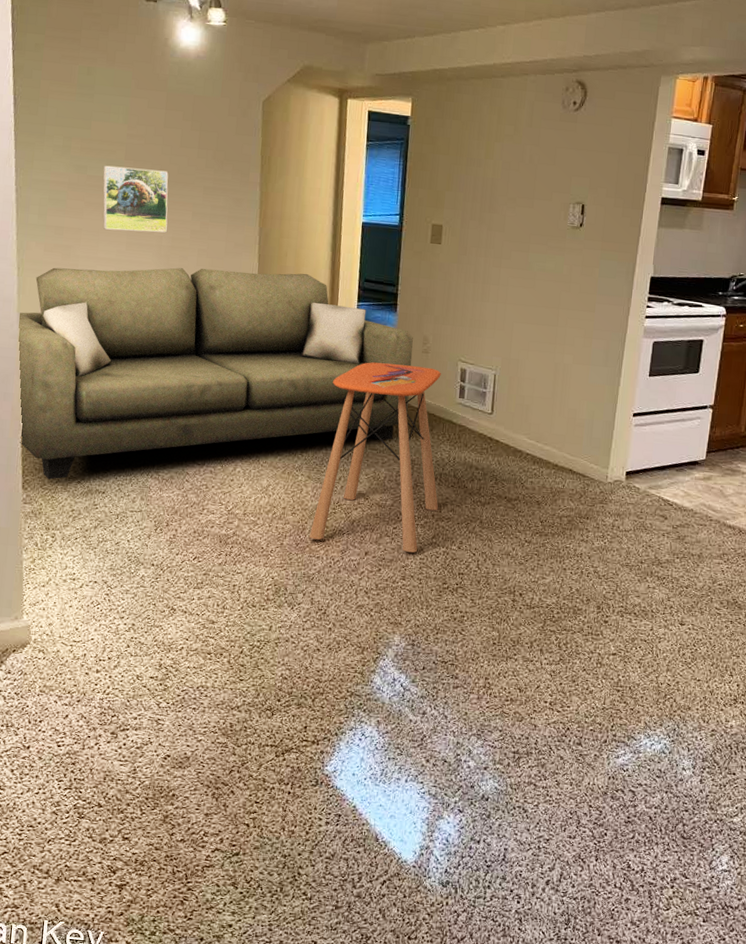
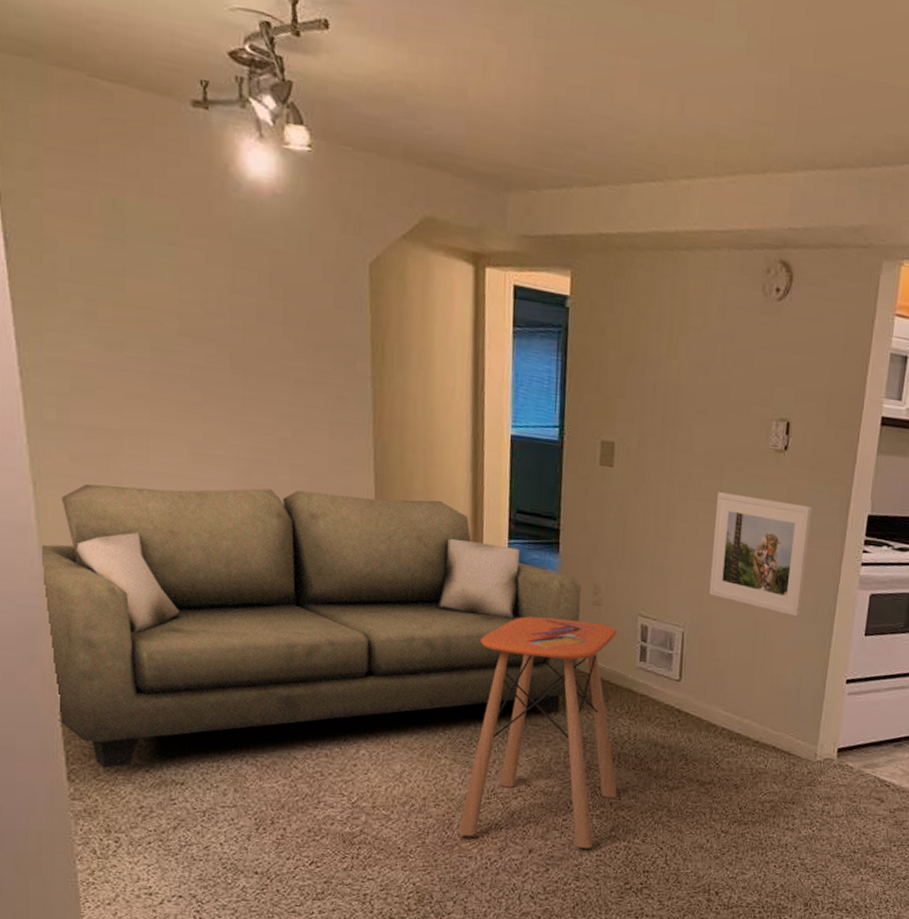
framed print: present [103,165,169,233] -> none [147,342,246,441]
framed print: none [516,261,604,361] -> present [709,492,813,617]

